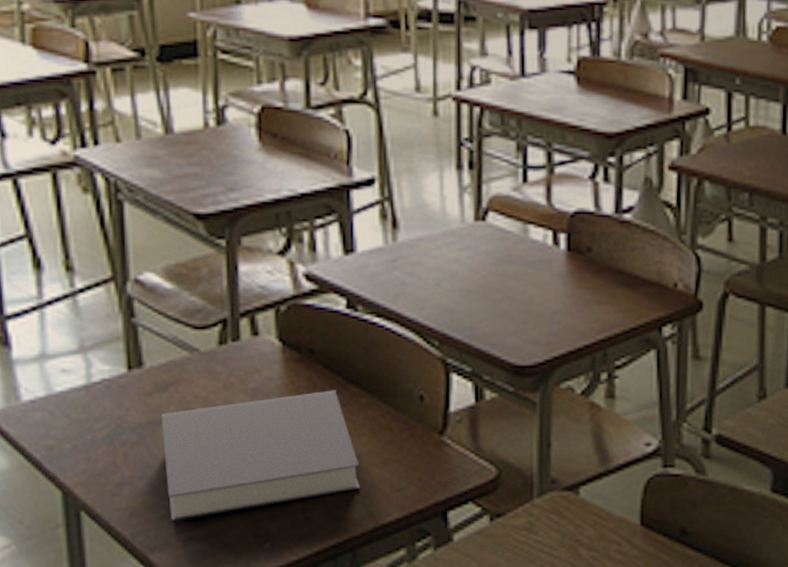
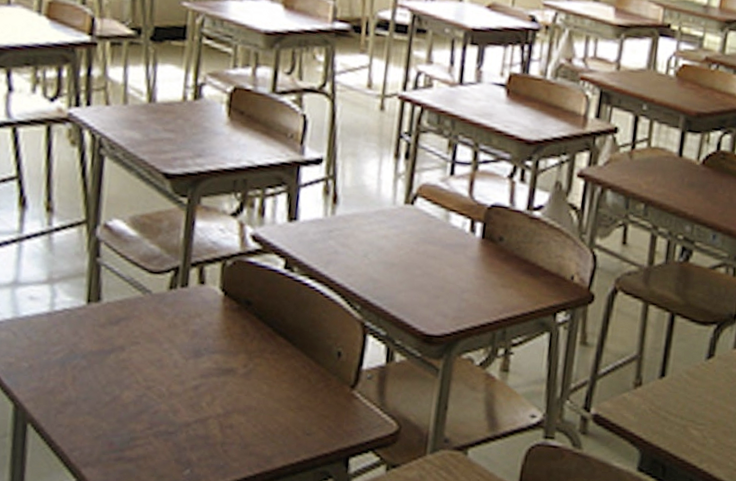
book: present [160,390,360,521] -> none [105,339,278,441]

